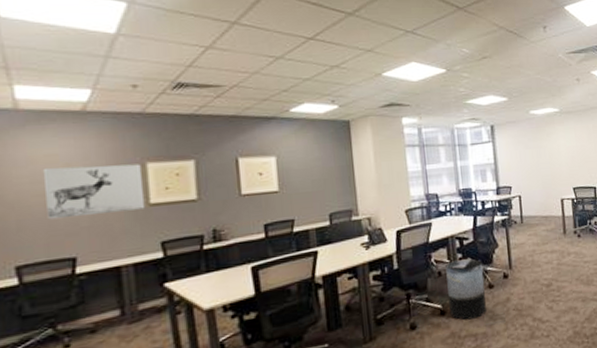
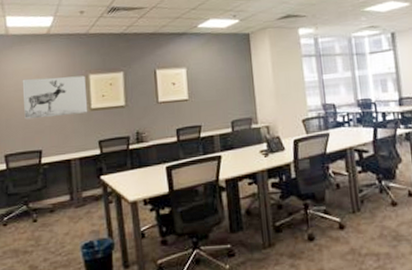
trash can: present [445,258,486,321] -> none [344,172,389,238]

